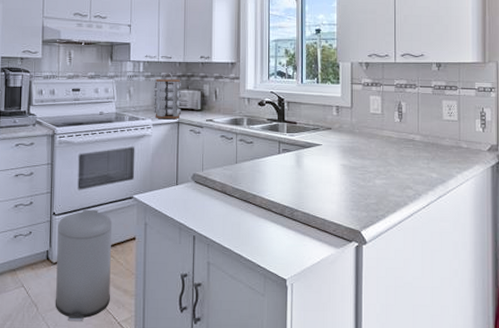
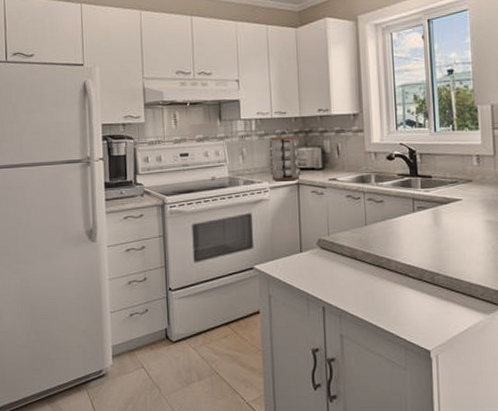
pedal bin: present [55,209,113,322] -> none [175,283,236,403]

